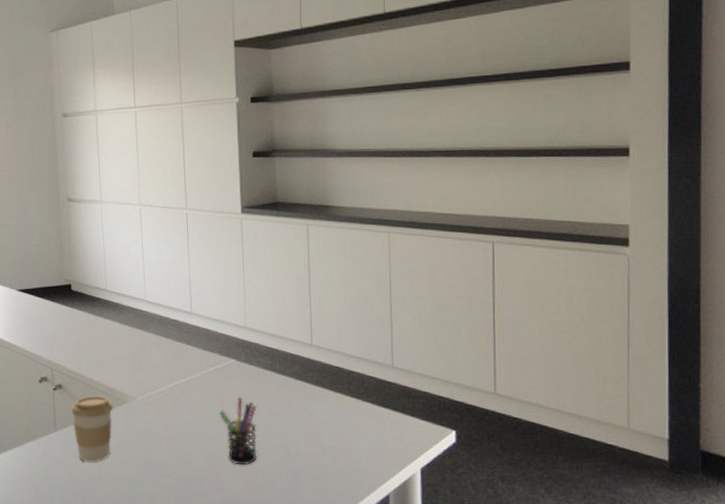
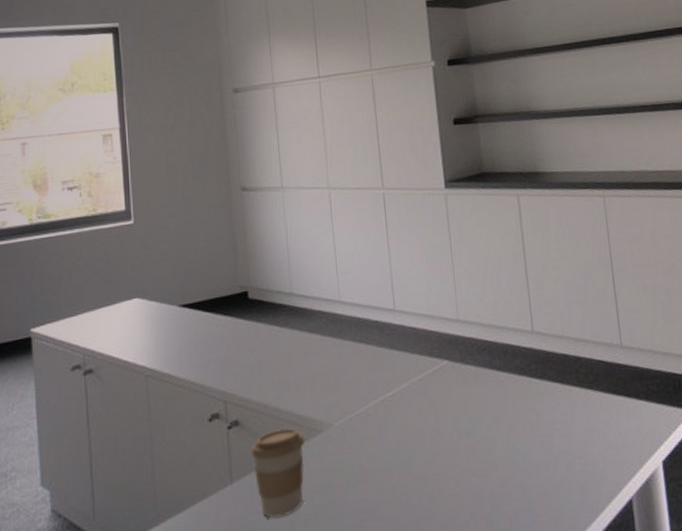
pen holder: present [219,398,257,465] -> none [433,406,481,491]

